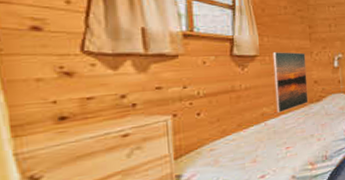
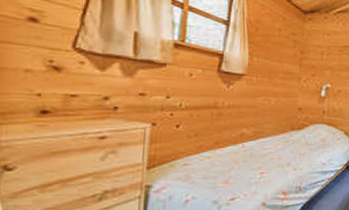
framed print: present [273,52,309,113] -> none [256,73,294,136]

